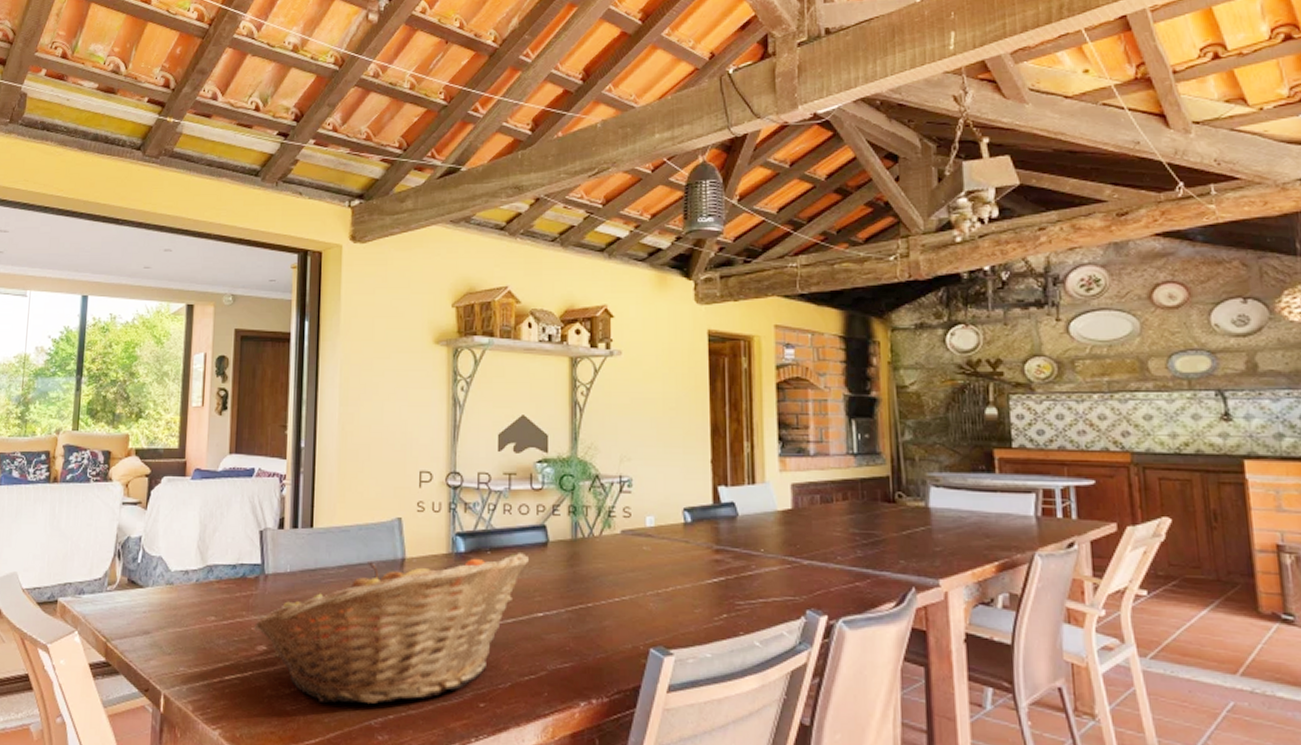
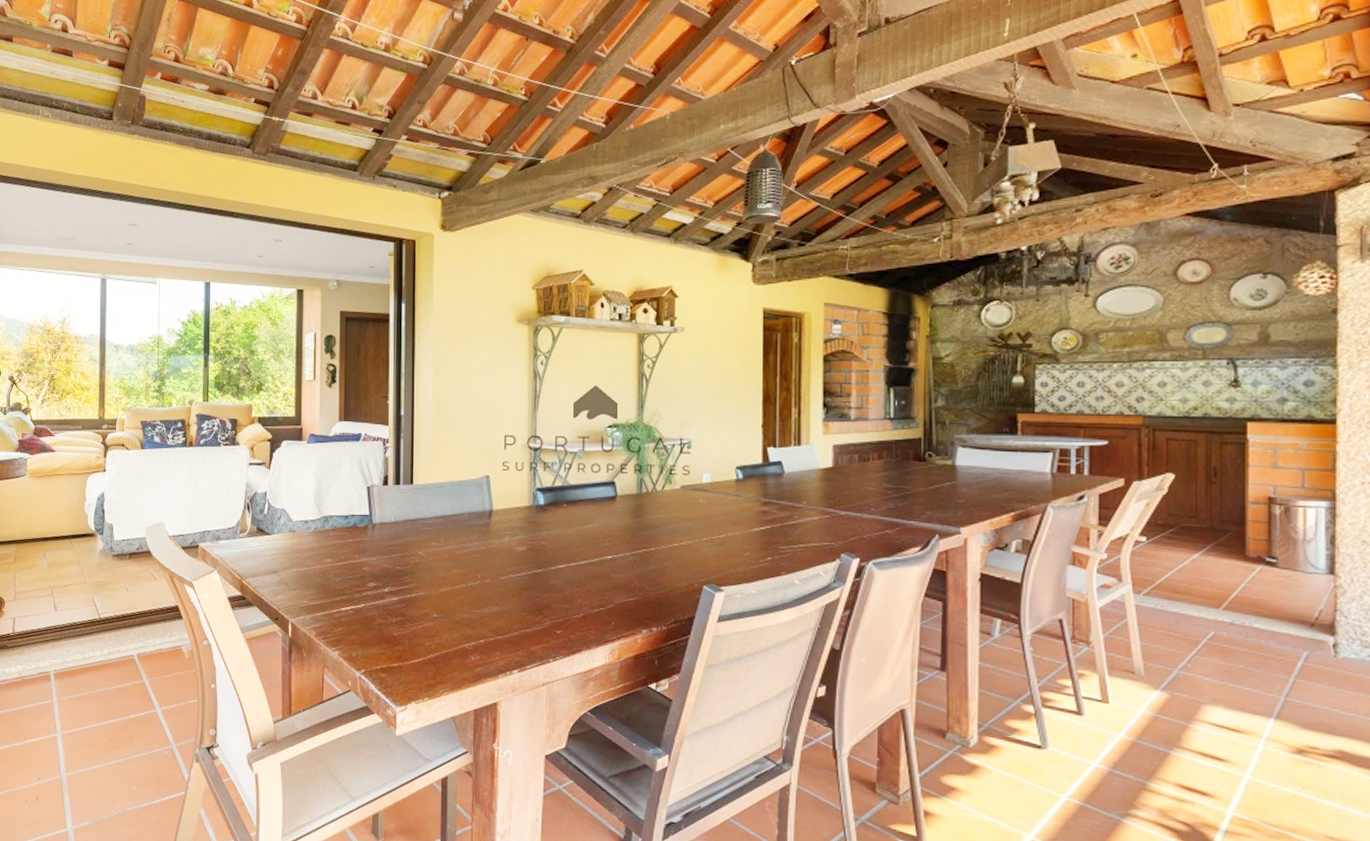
fruit basket: present [254,551,529,704] -> none [365,504,599,630]

